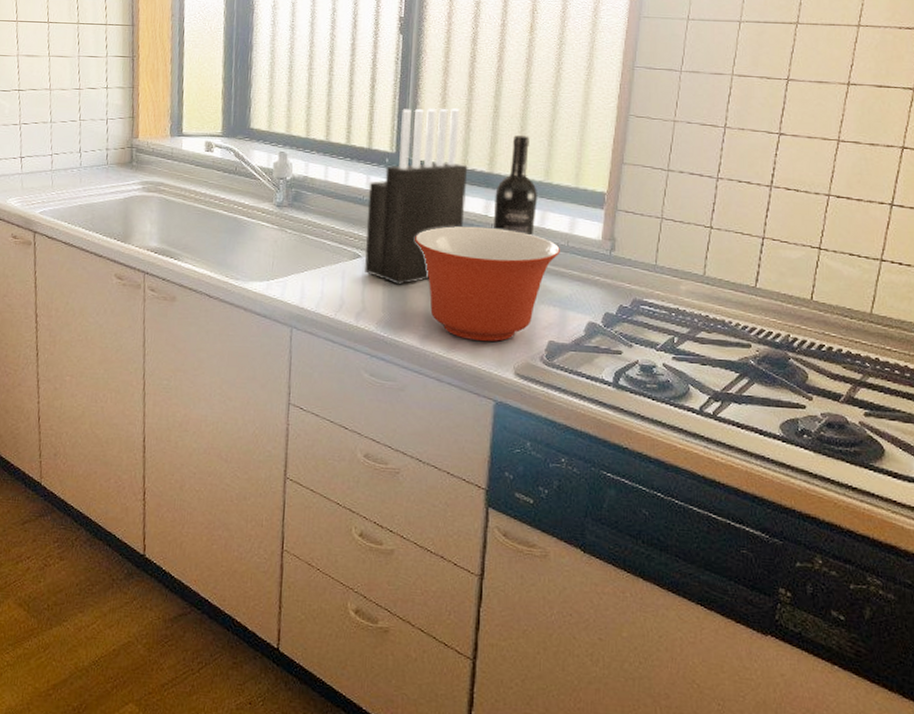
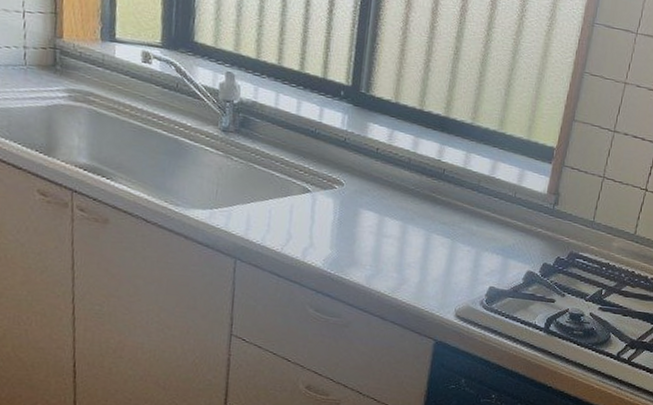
knife block: present [365,107,468,285] -> none [314,39,425,223]
mixing bowl: present [415,226,560,342] -> none [367,168,508,285]
wine bottle: present [492,135,537,236] -> none [445,81,491,185]

